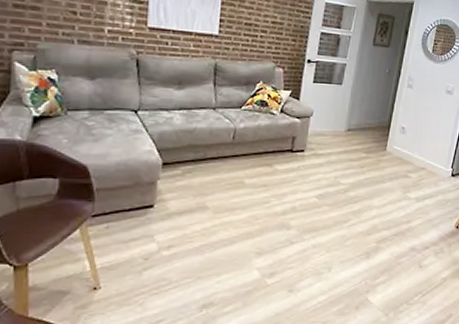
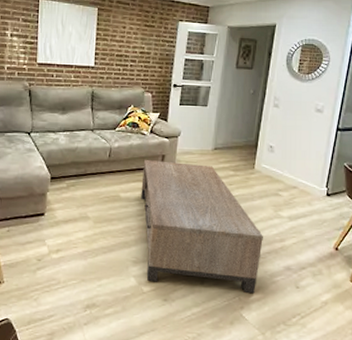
coffee table: none [268,142,392,277] -> present [141,160,264,294]

